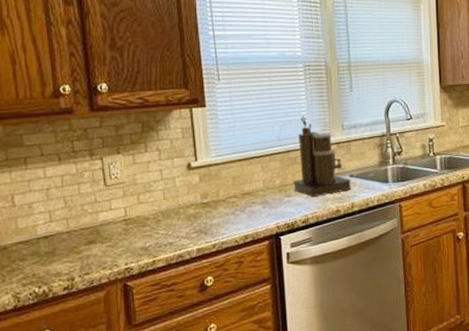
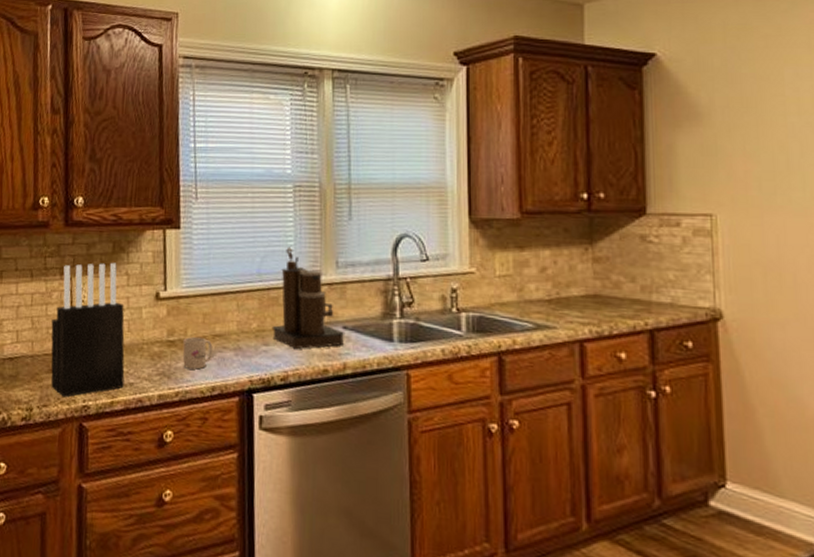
knife block: none [86,140,164,264] -> present [51,262,125,397]
mug: none [216,196,243,224] -> present [182,336,213,370]

